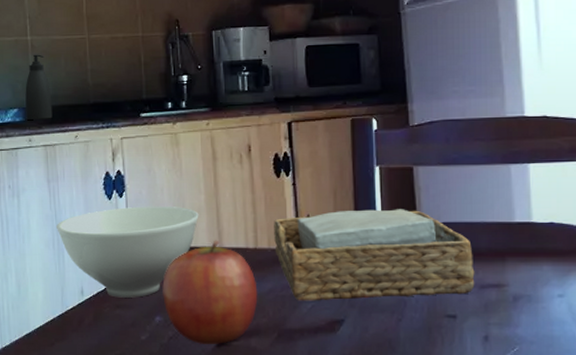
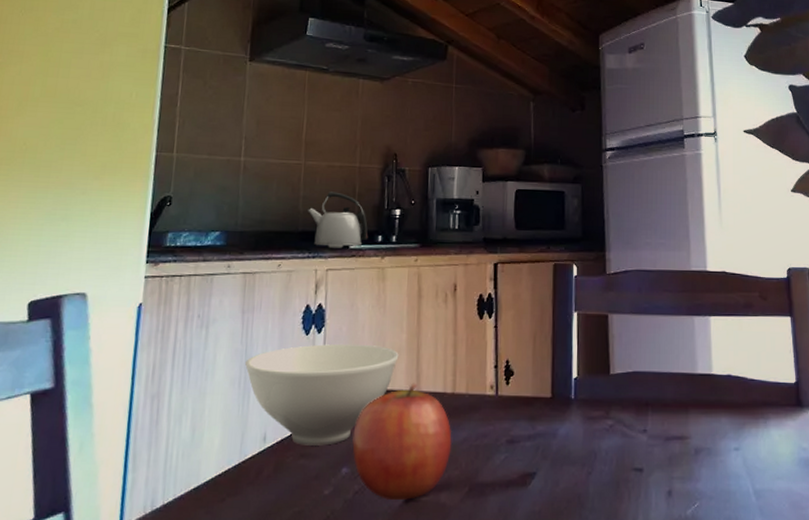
soap dispenser: present [25,54,53,121] -> none [228,176,258,246]
kettle: none [97,63,158,117] -> present [308,191,368,248]
napkin holder: present [274,209,475,301] -> none [472,356,661,452]

